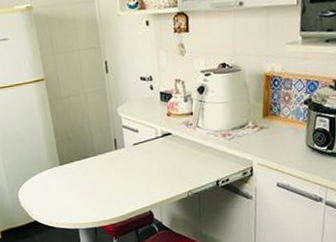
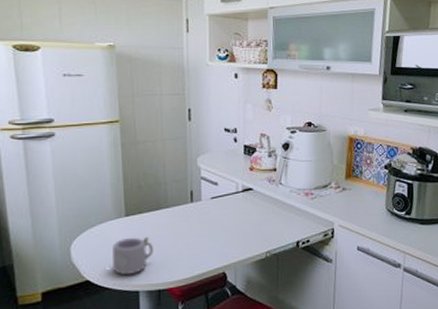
mug: none [51,182,87,216] -> present [111,236,153,276]

